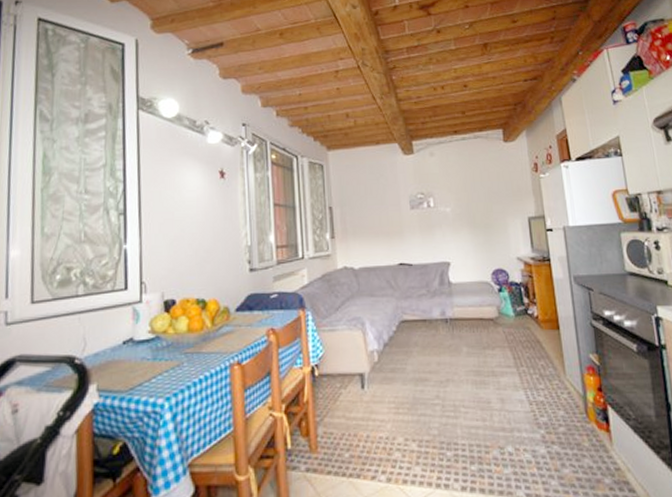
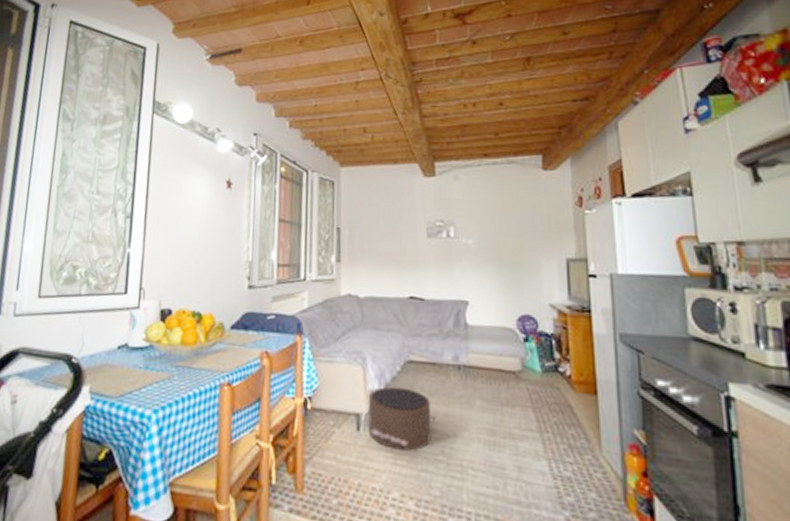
pouf: none [370,345,432,400] -> present [368,386,438,451]

